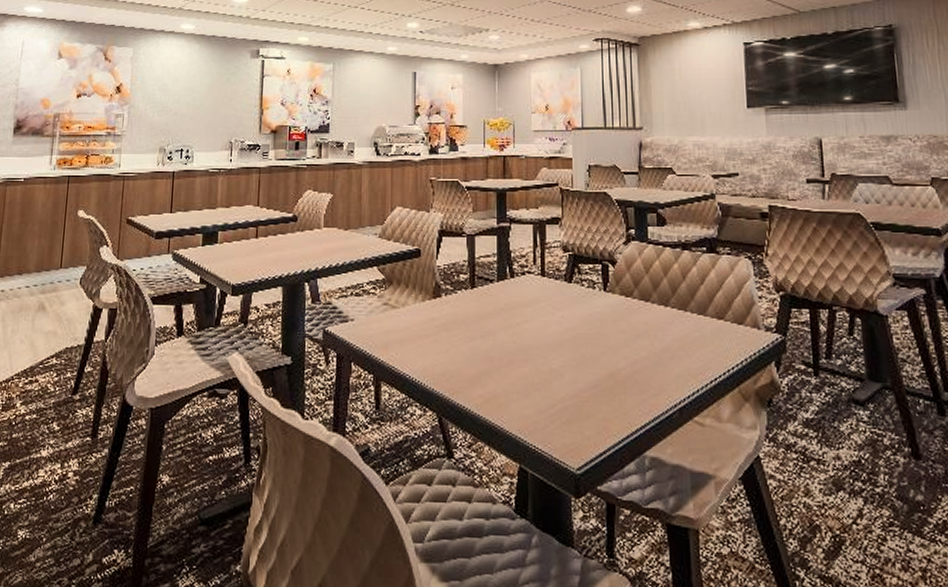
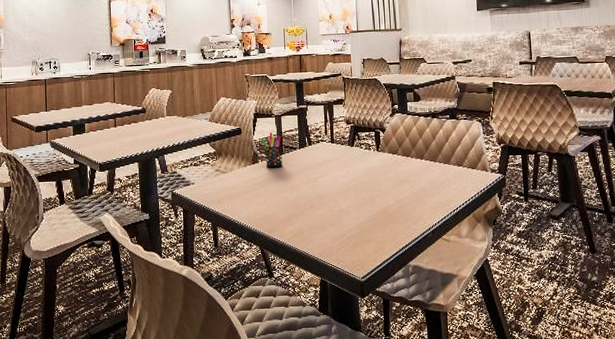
pen holder: none [445,257,474,304] -> present [260,133,283,167]

